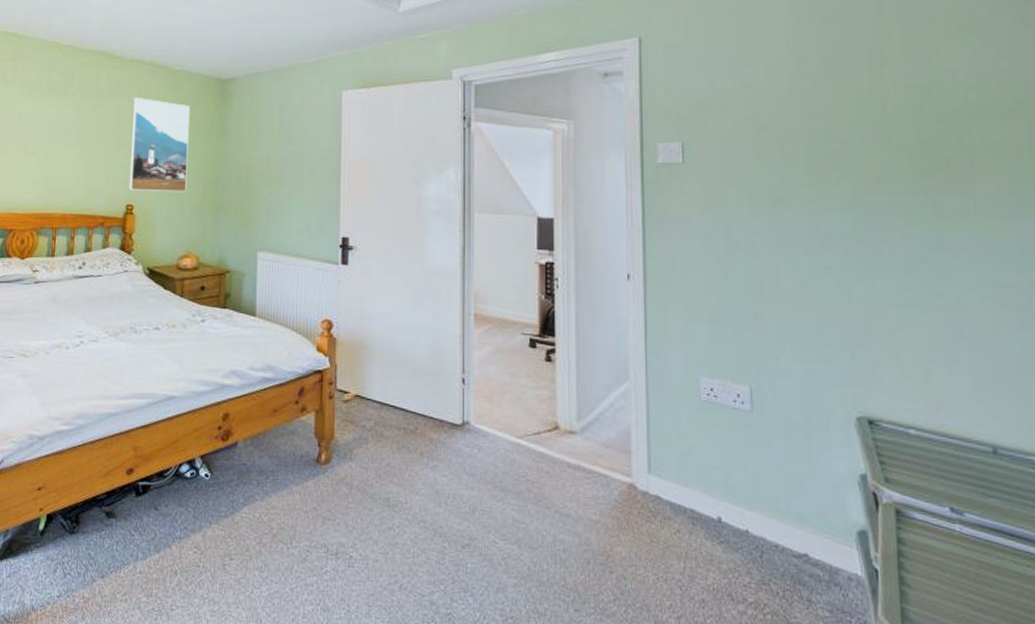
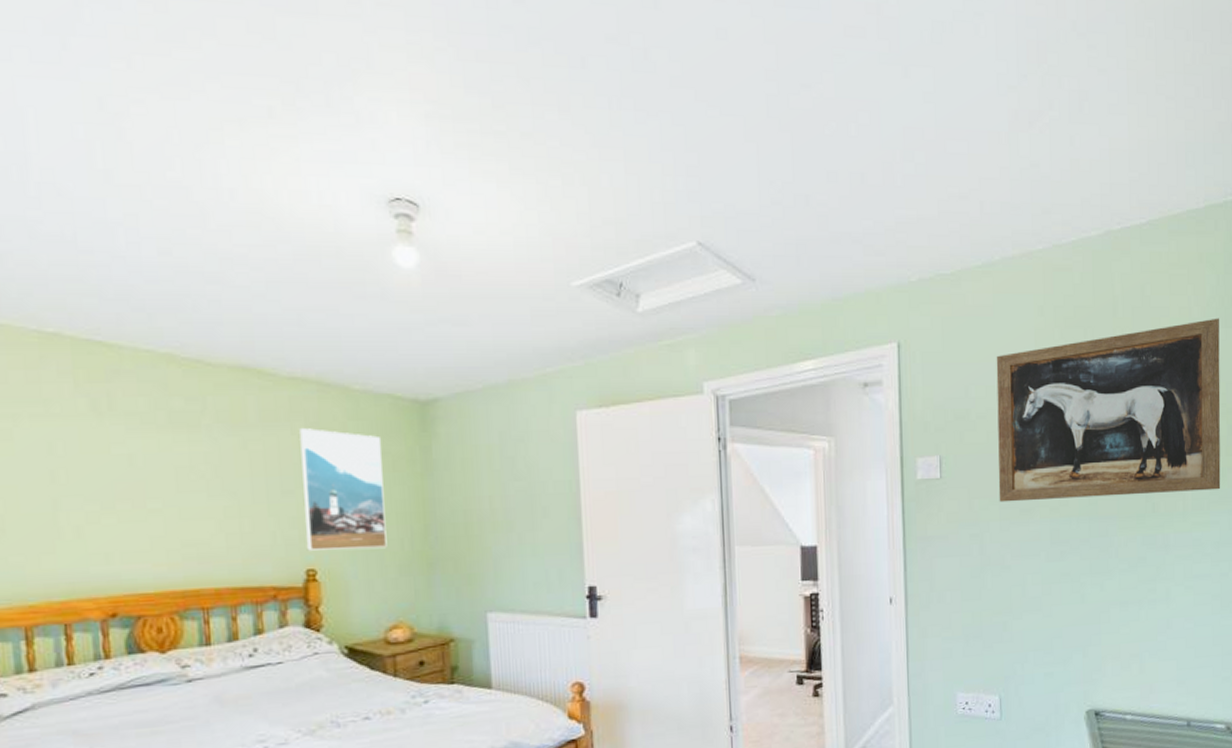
wall art: none [743,15,1024,193] -> present [996,318,1221,503]

